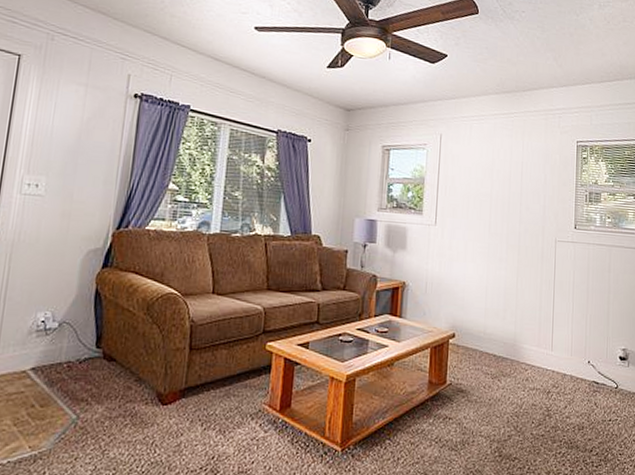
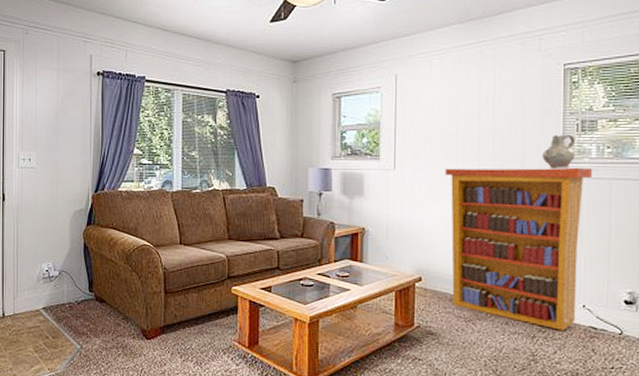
bookcase: none [479,227,596,386] -> present [445,167,592,331]
ceramic jug: none [558,203,585,235] -> present [541,134,576,170]

